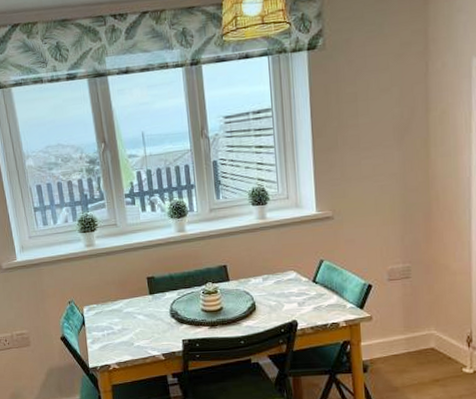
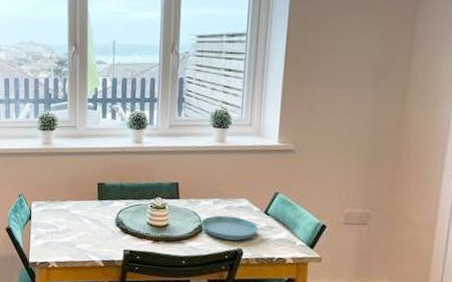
saucer: none [254,289,309,314] -> present [201,215,258,241]

